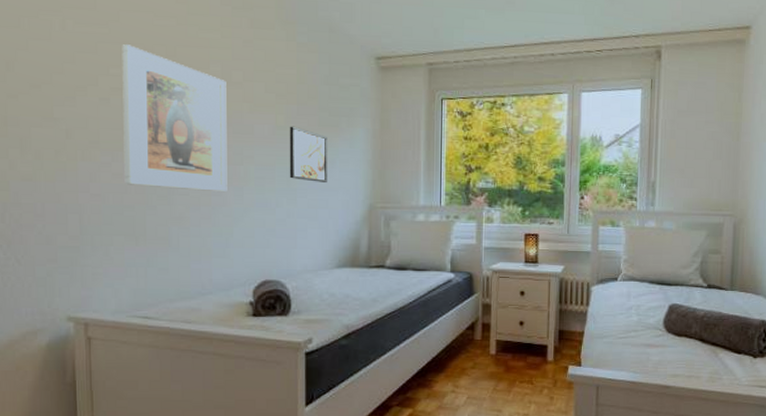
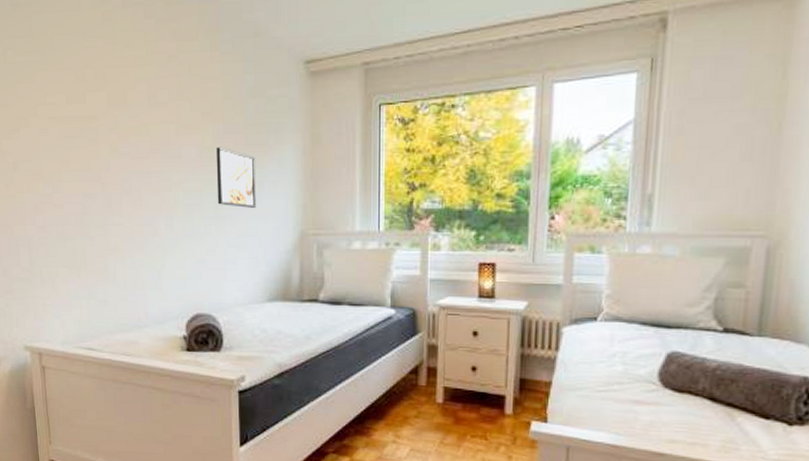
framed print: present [122,44,228,191] -> none [56,71,158,220]

